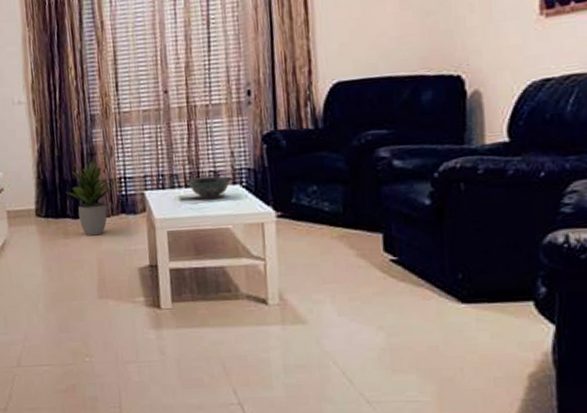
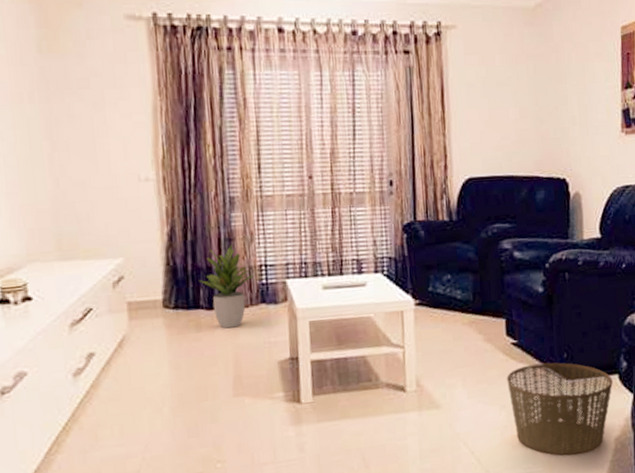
decorative bowl: present [184,175,233,200] -> none [327,264,375,288]
basket: none [385,283,526,388] -> present [507,362,613,456]

